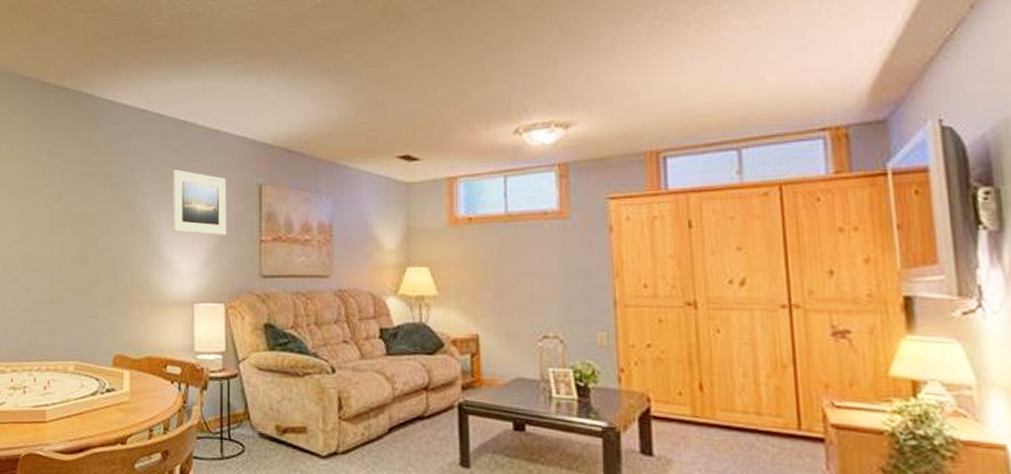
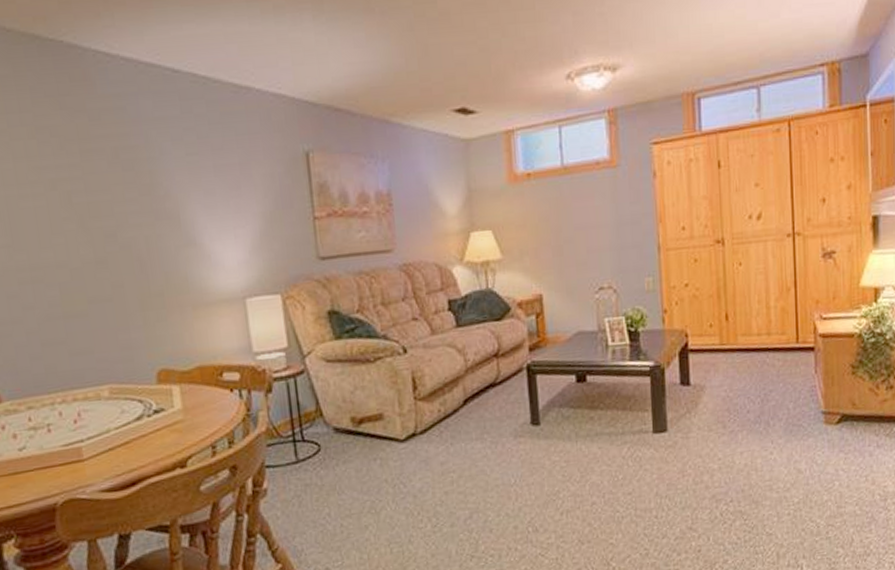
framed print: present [173,169,227,235] -> none [200,139,274,217]

